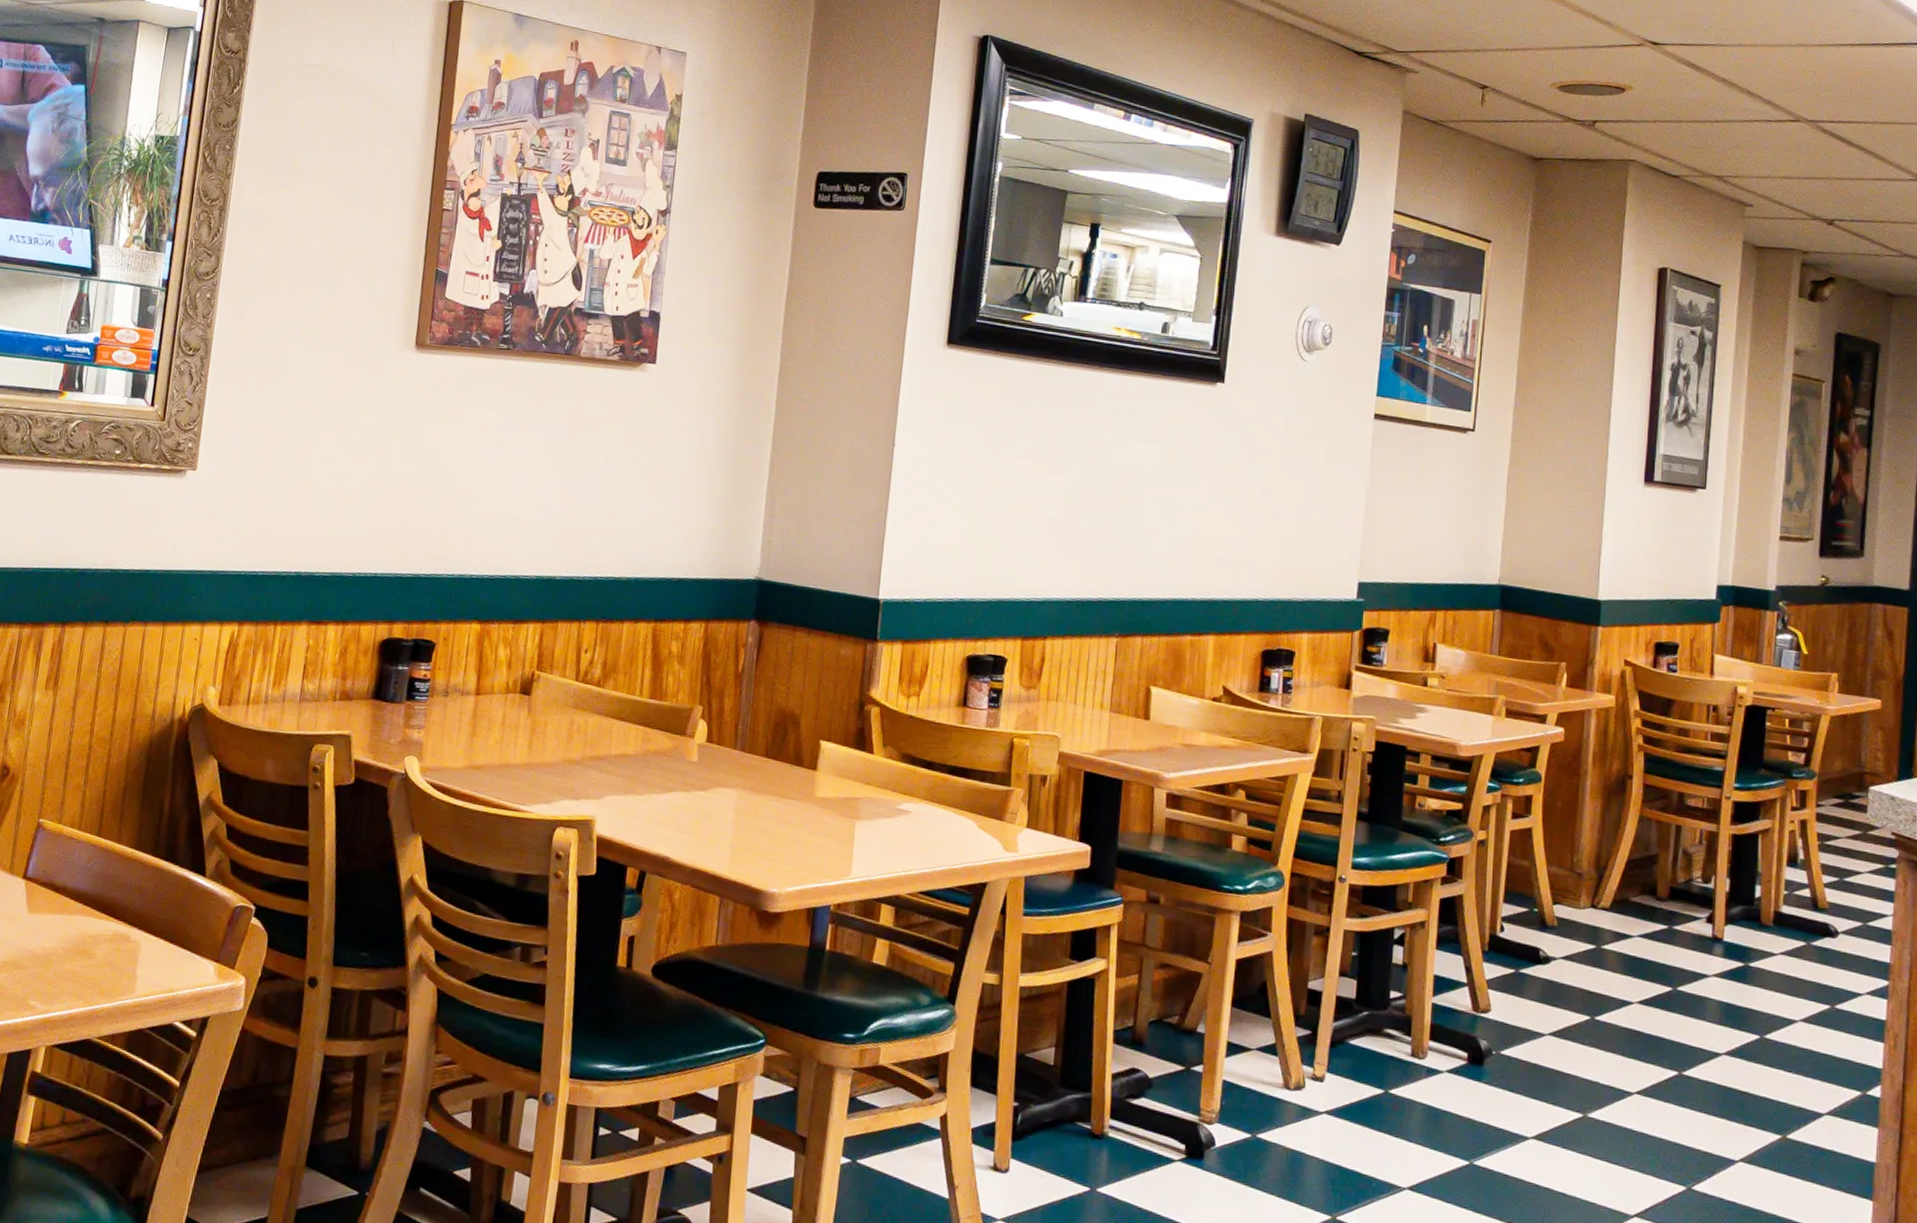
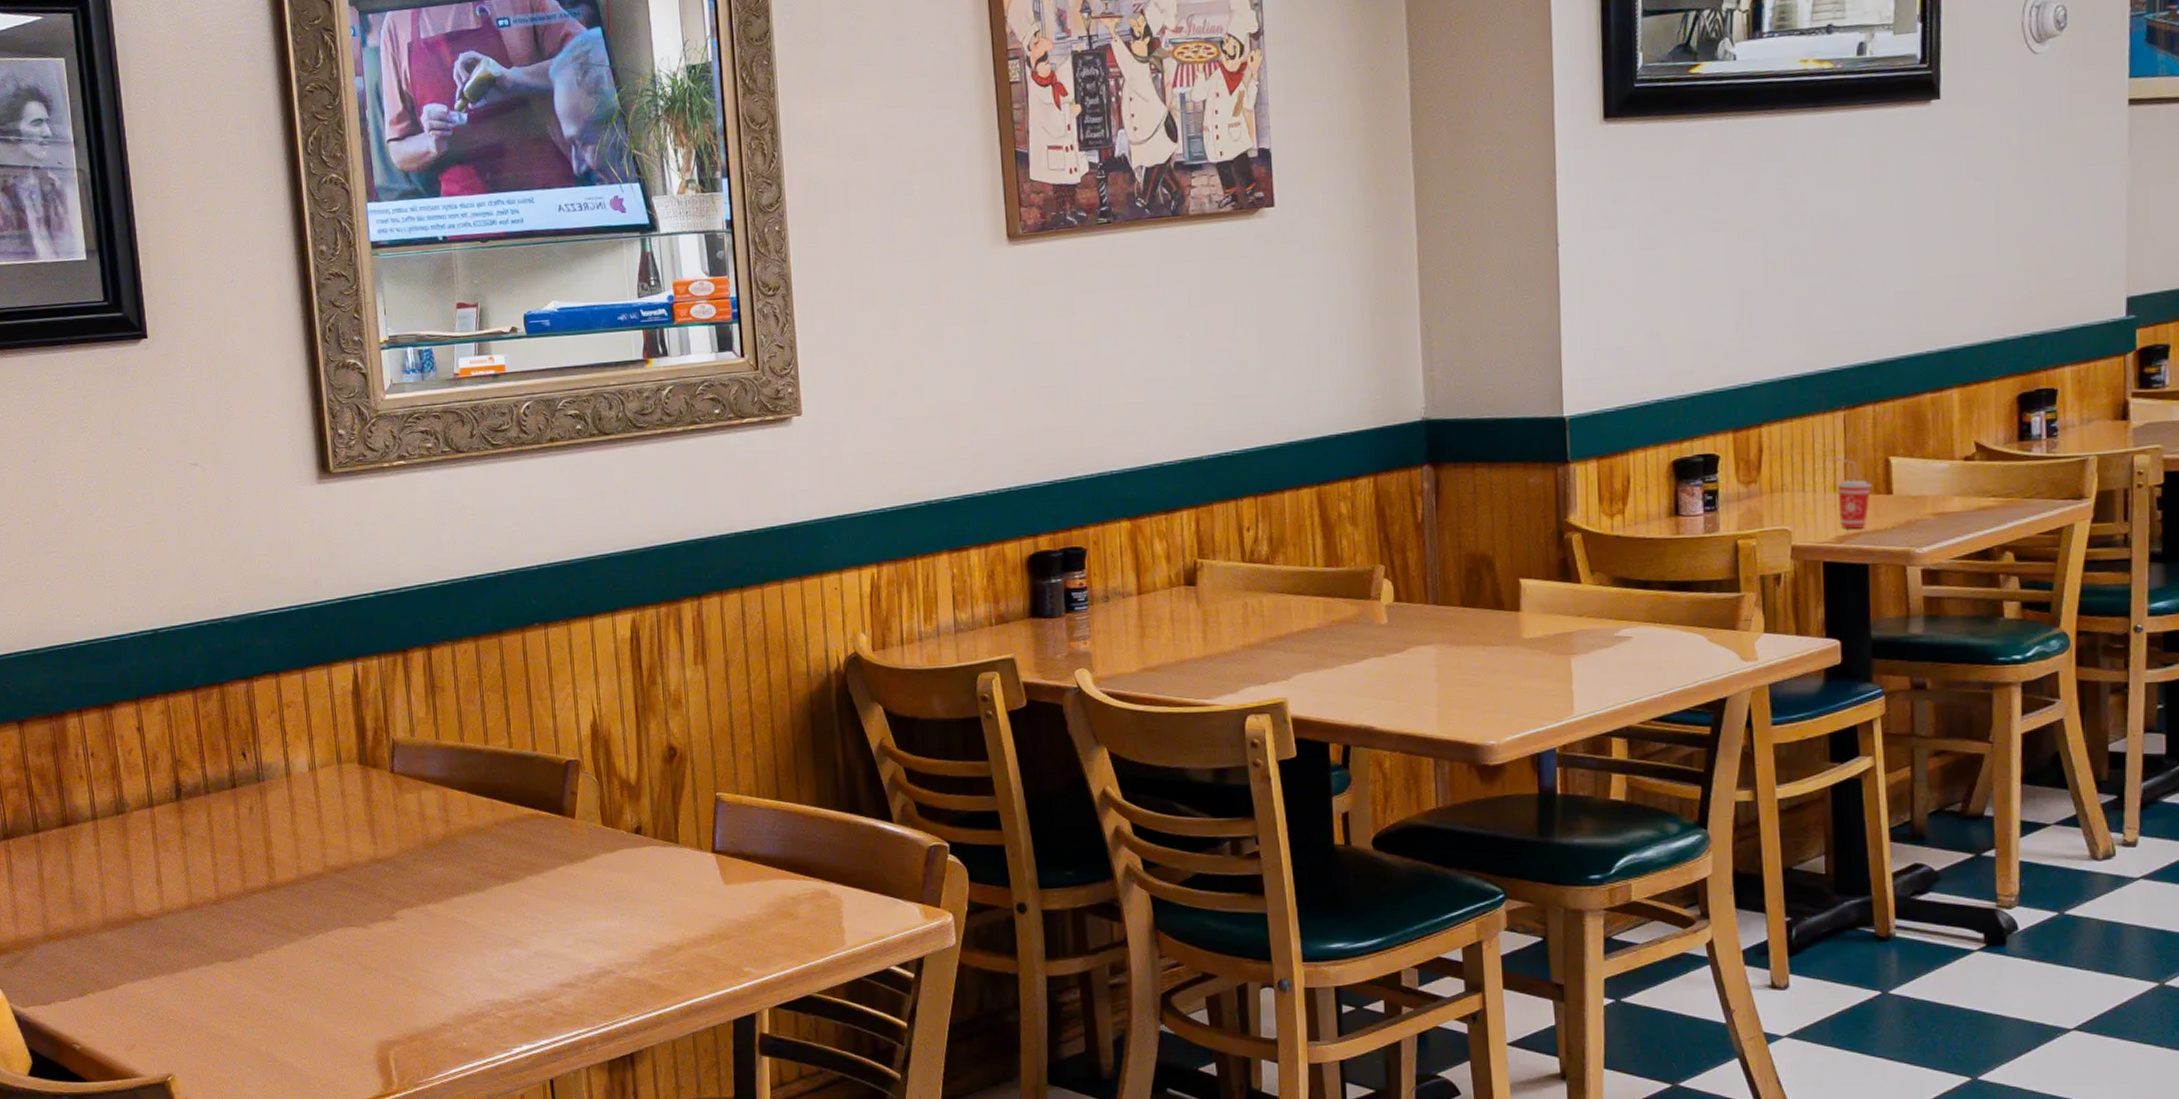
beverage cup: none [1101,676,1133,747] -> present [1831,456,1872,529]

